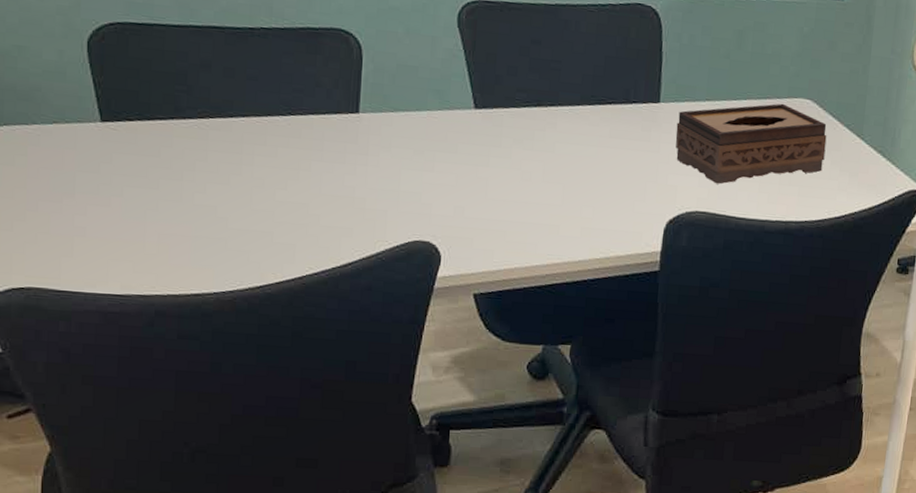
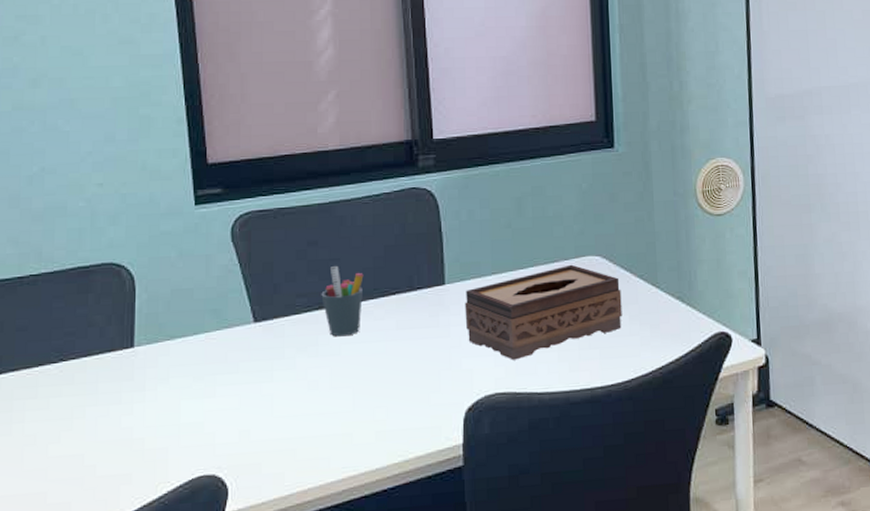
pen holder: none [540,67,583,136] -> present [321,265,364,337]

